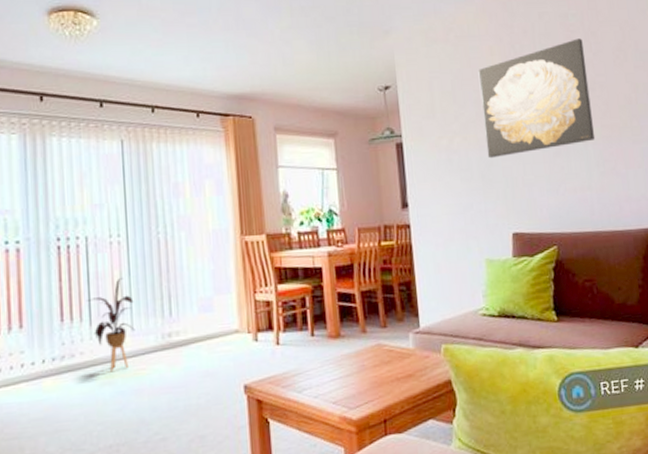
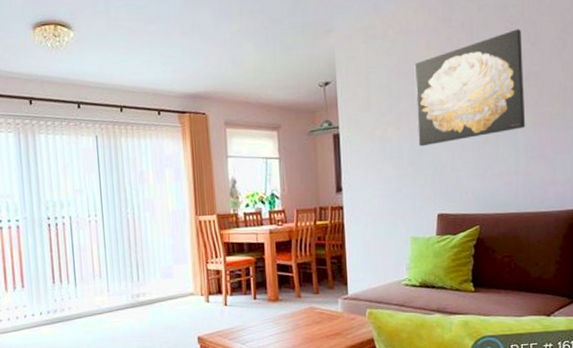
house plant: present [87,278,135,372] -> none [72,250,111,324]

